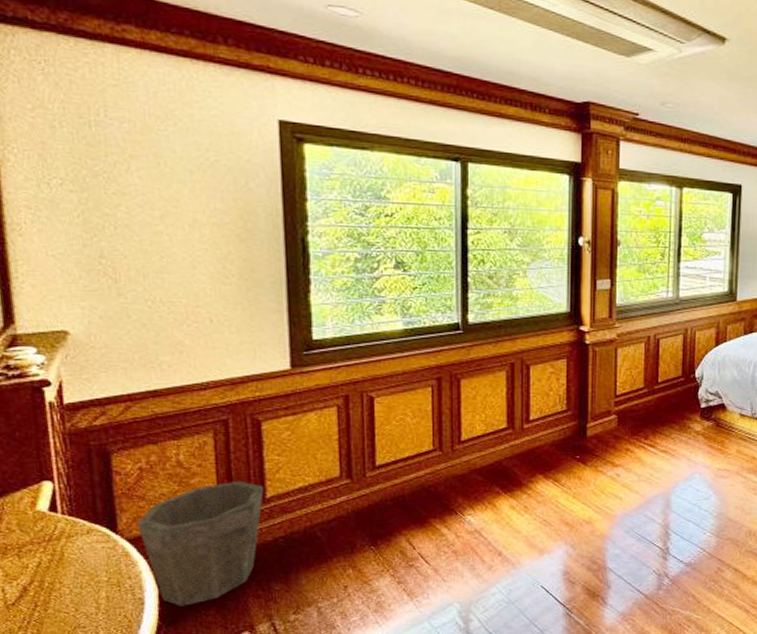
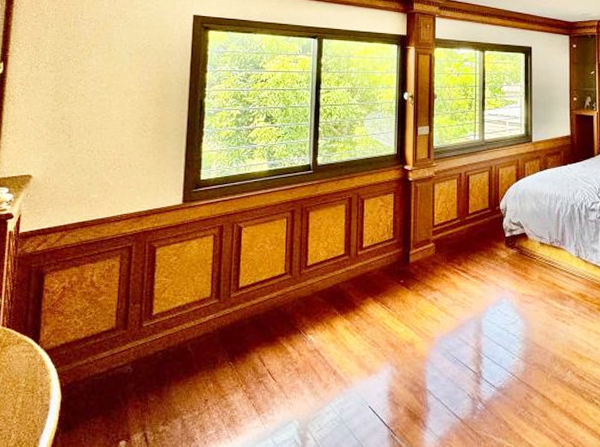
waste bin: present [137,480,264,606] -> none [54,299,152,413]

